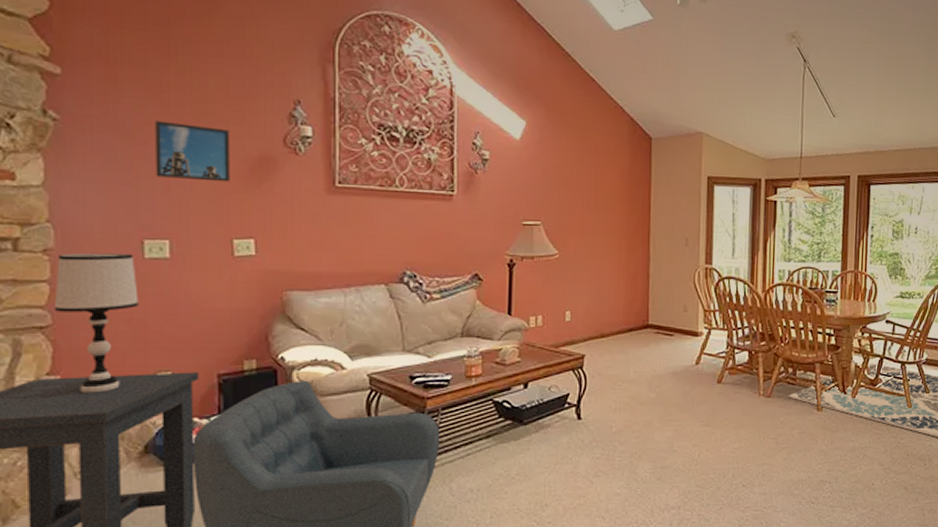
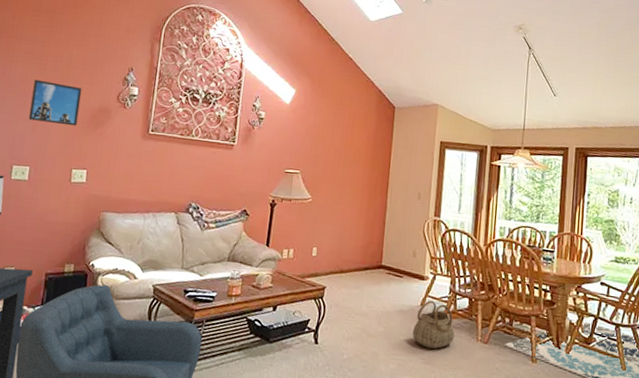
basket: none [688,358,735,410] -> present [412,300,455,350]

